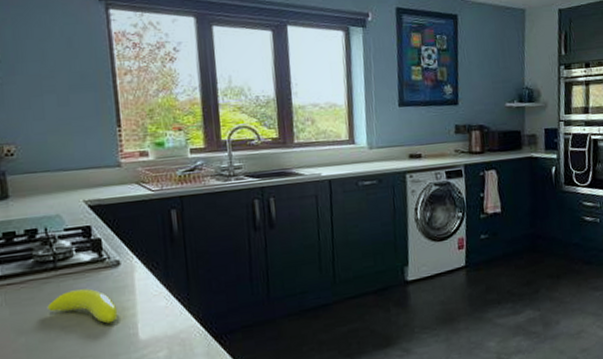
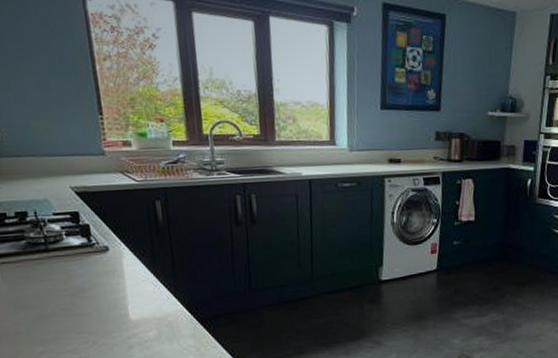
banana: present [47,288,118,324] -> none [42,271,109,304]

